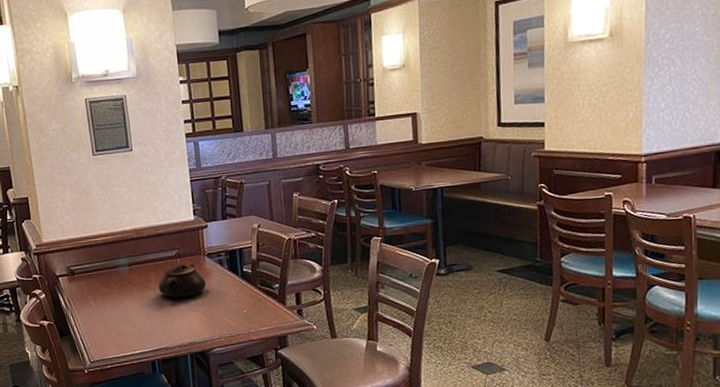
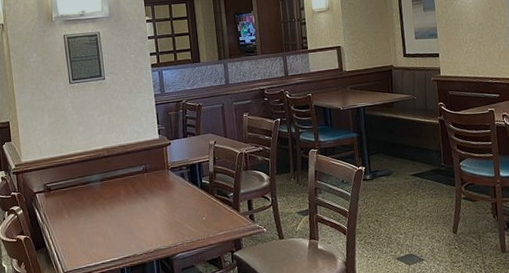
teapot: present [159,263,206,299] -> none [127,177,170,210]

